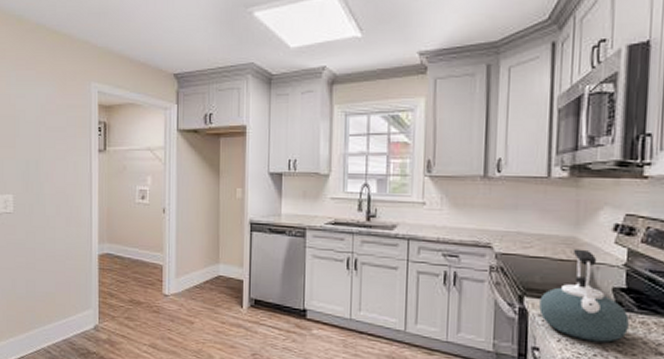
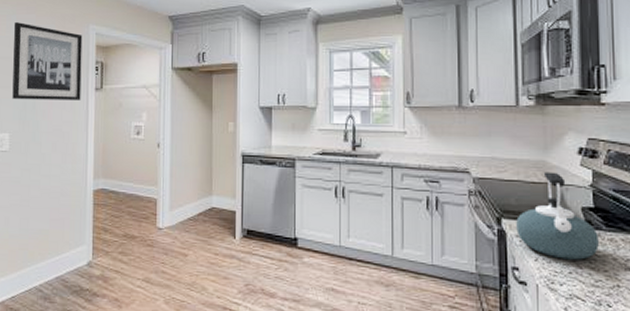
wall art: none [15,79,84,162] -> present [12,22,83,100]

